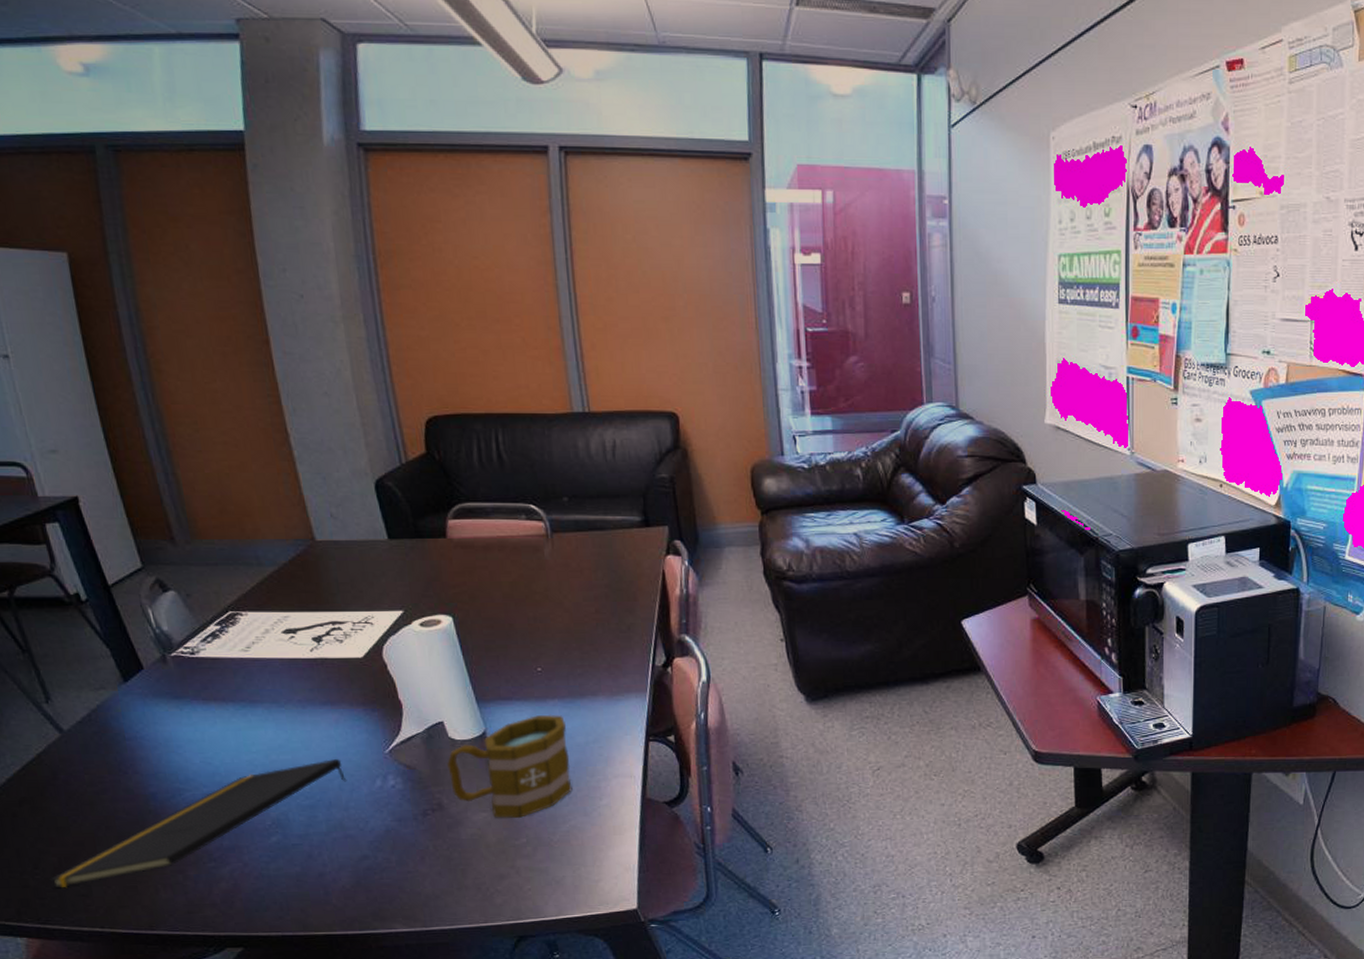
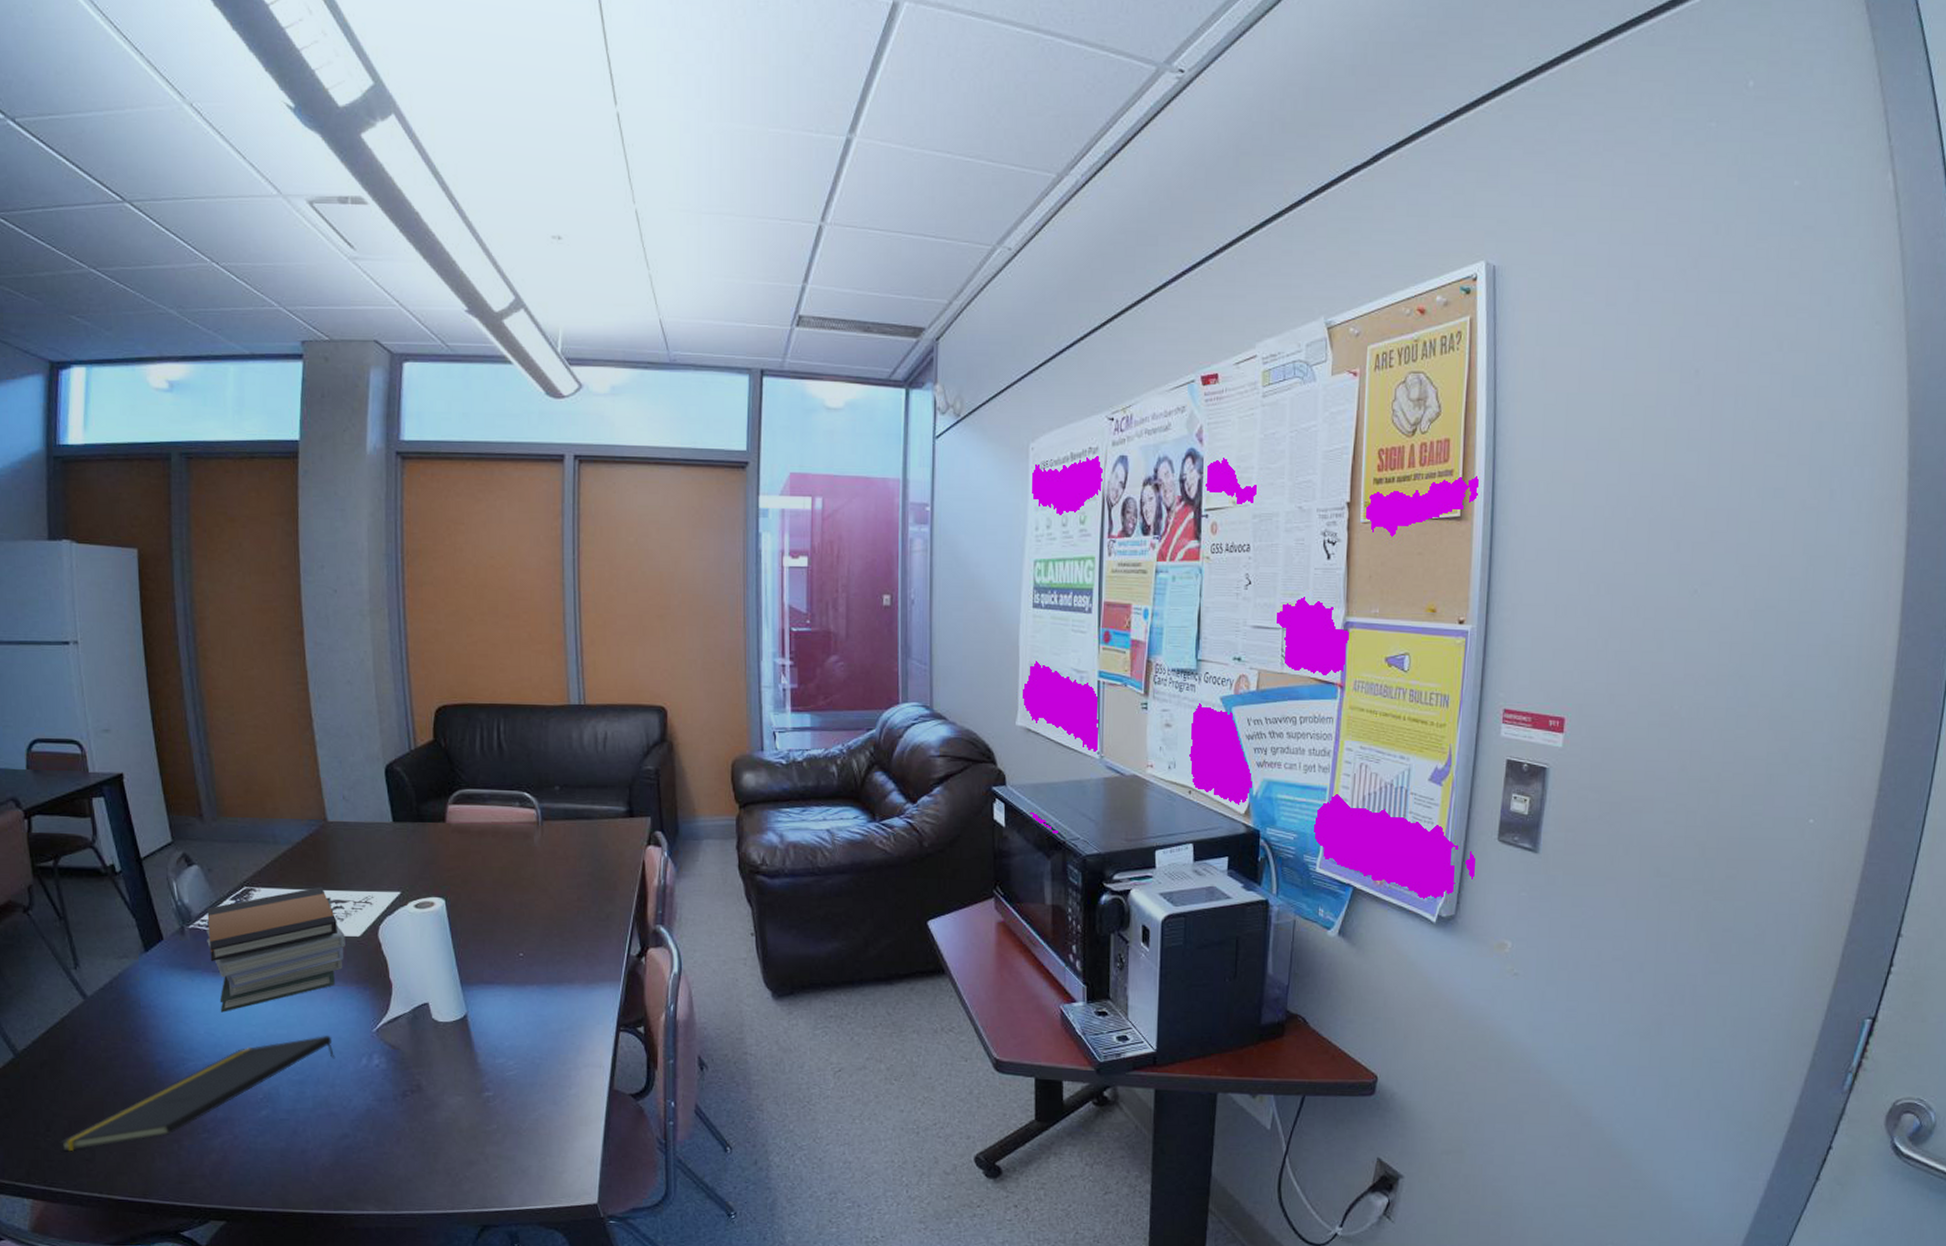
book stack: none [189,608,348,741] -> present [206,886,345,1012]
mug: present [447,714,573,818] -> none [429,1000,544,1103]

